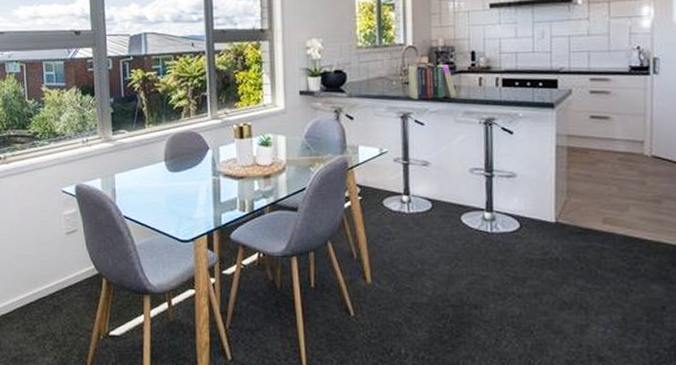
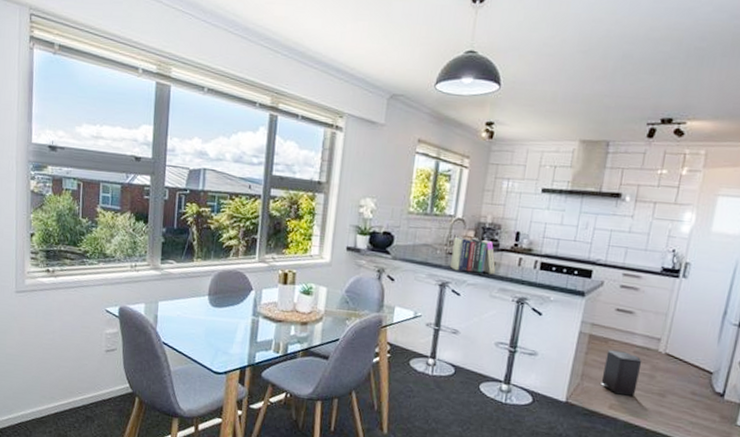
pedal bin: none [589,160,629,207] -> present [601,350,642,396]

